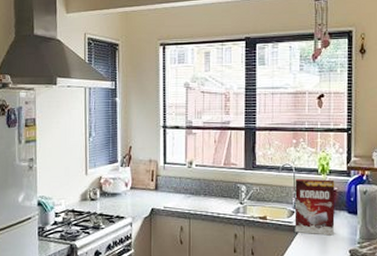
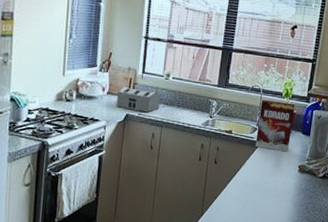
toaster: none [141,180,186,205] -> present [116,87,161,113]

